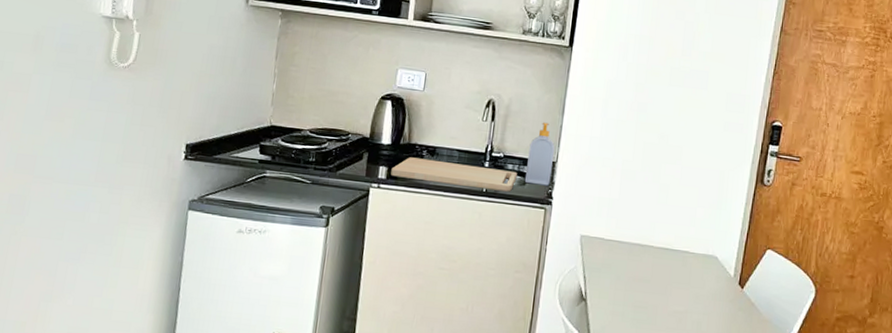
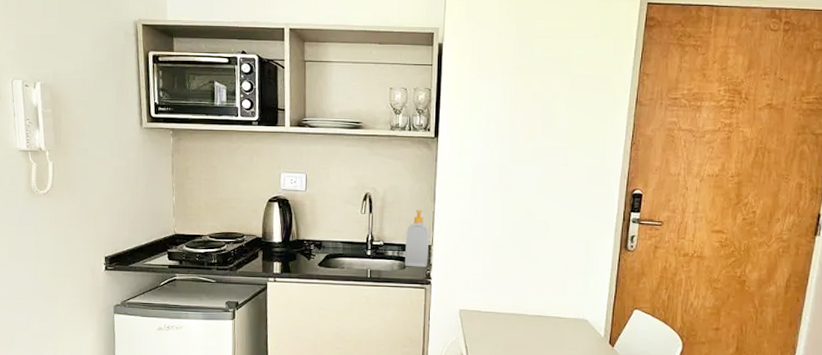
cutting board: present [391,157,518,193] -> none [284,252,397,277]

